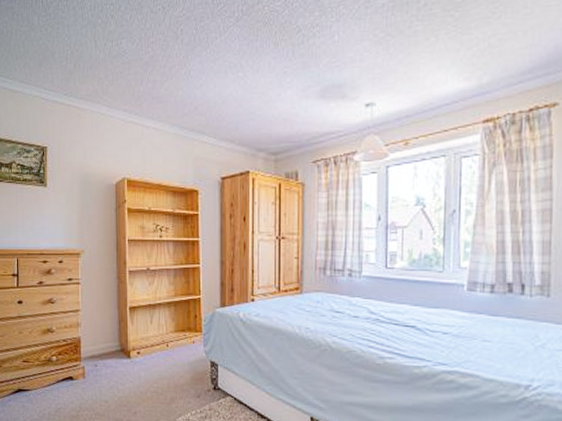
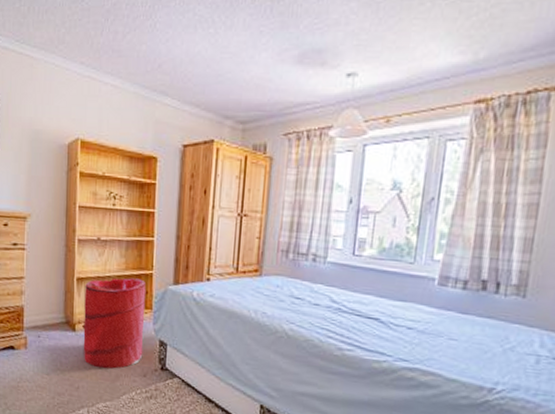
laundry hamper: none [137,304,196,393] -> present [83,278,146,369]

